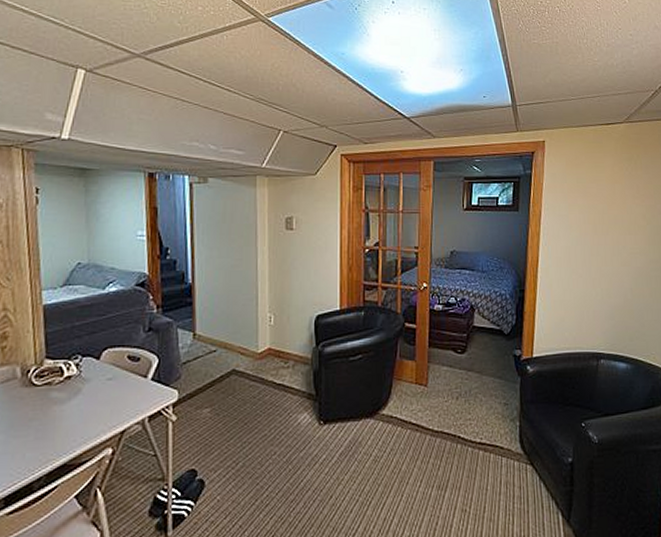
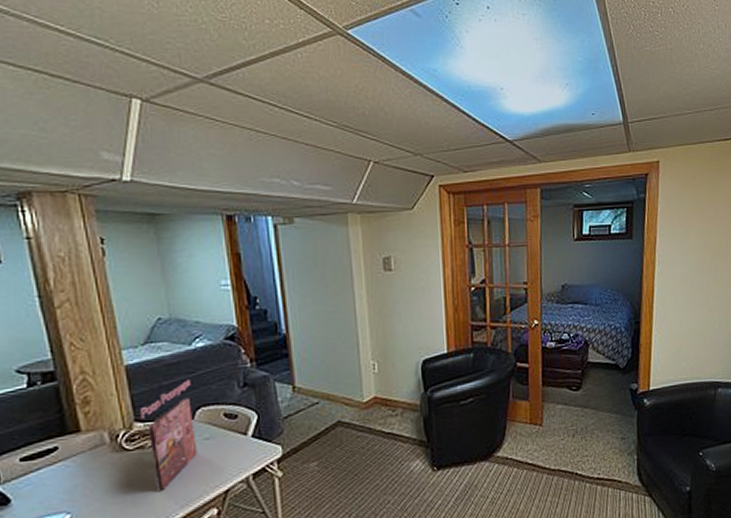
cover: none [52,321,101,428] -> present [141,379,198,492]

